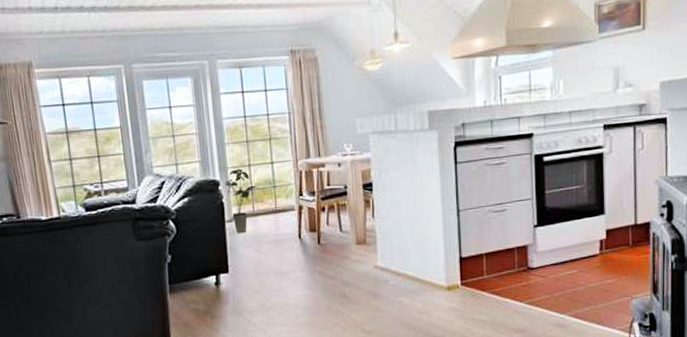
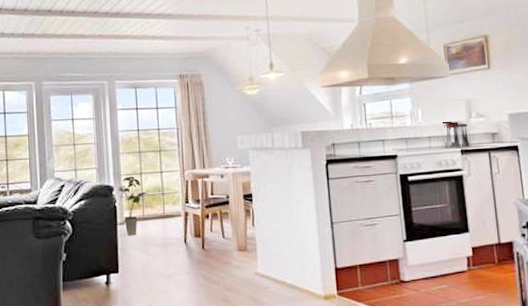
jar: none [587,94,616,124] -> present [444,123,472,148]

